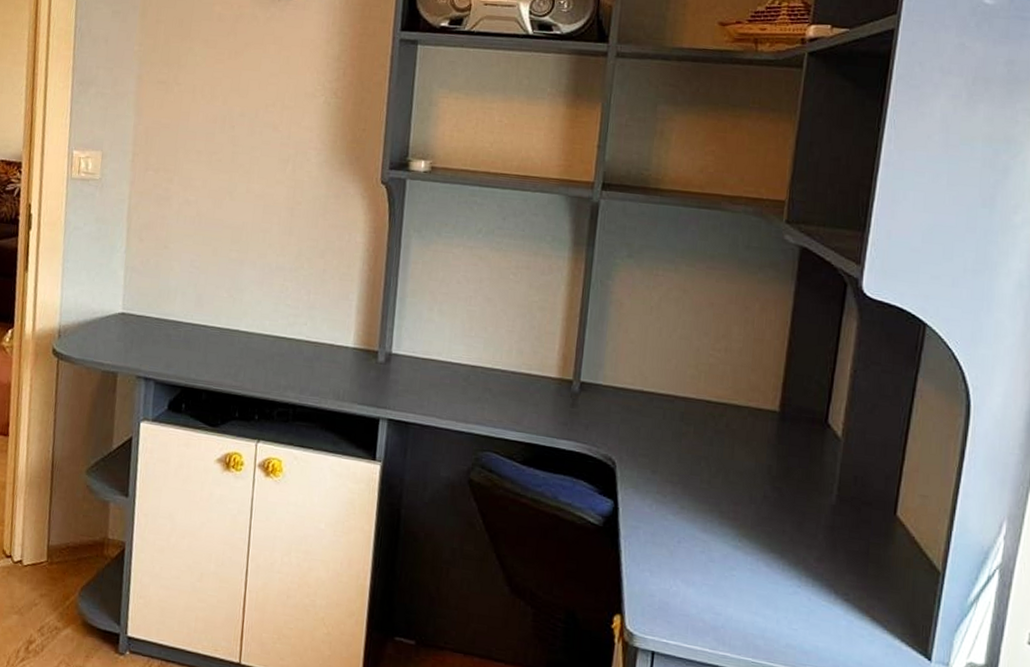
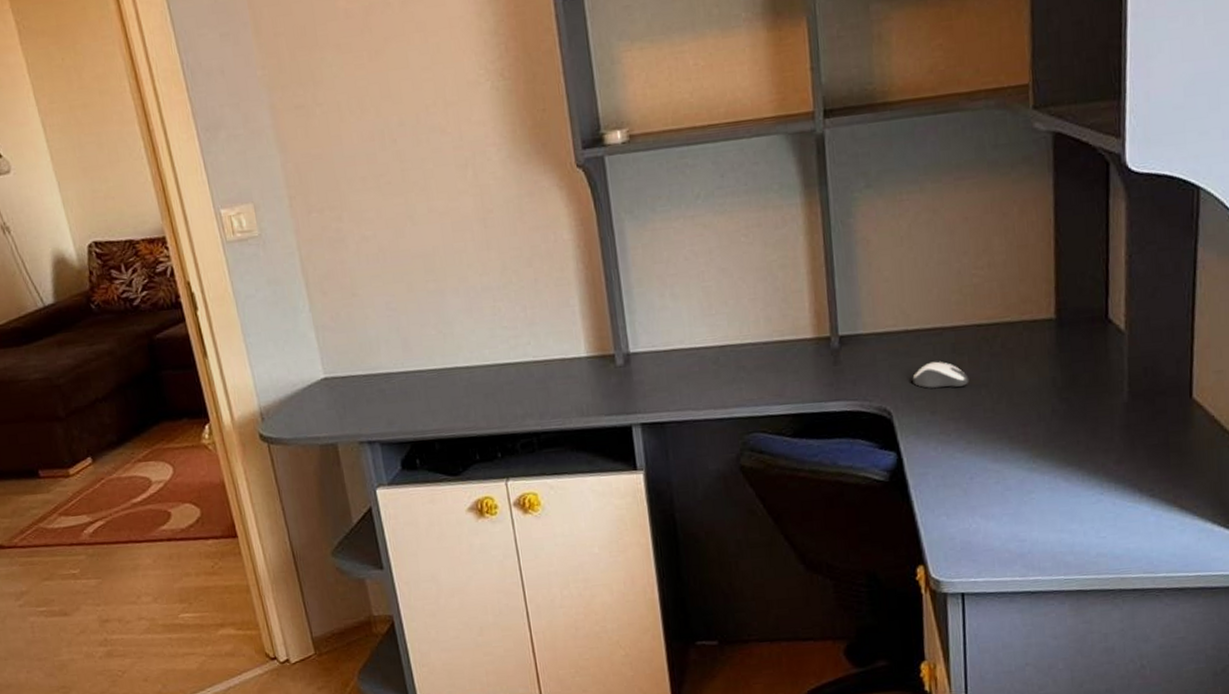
computer mouse: none [640,424,692,454] -> present [912,361,969,389]

